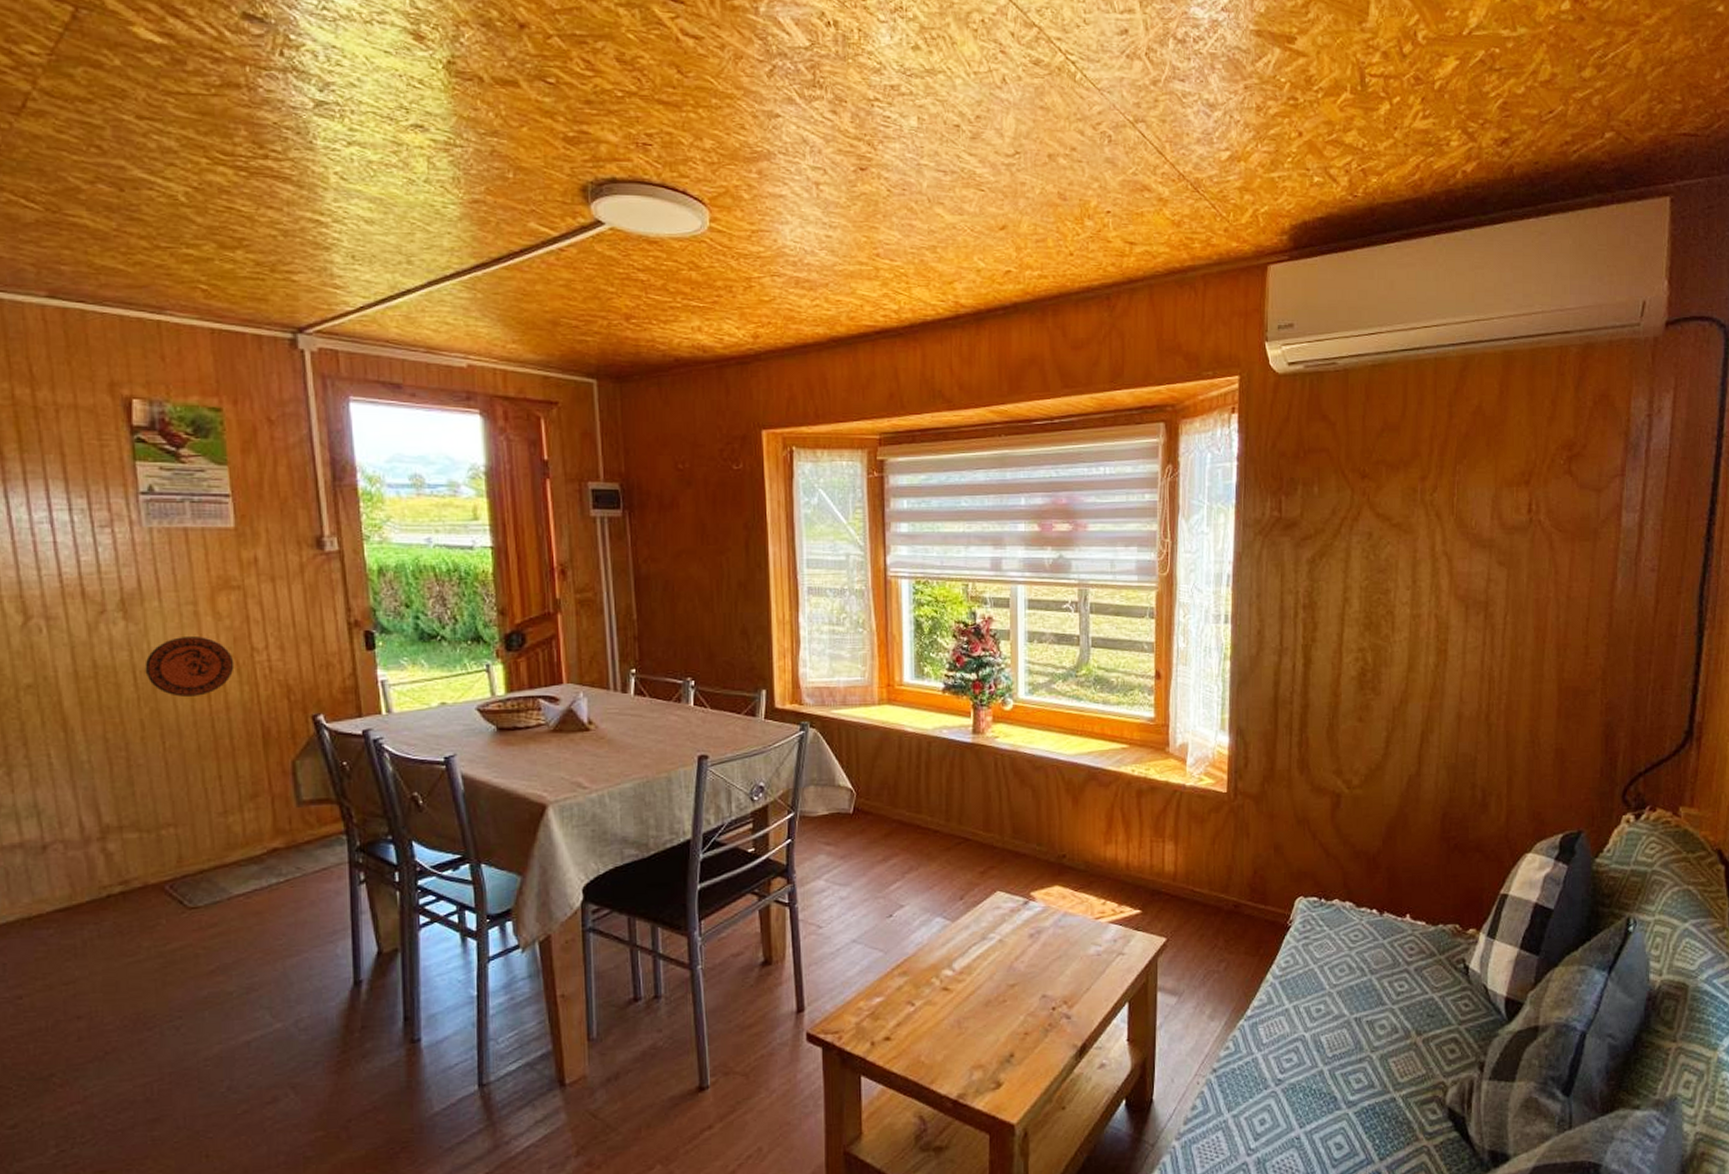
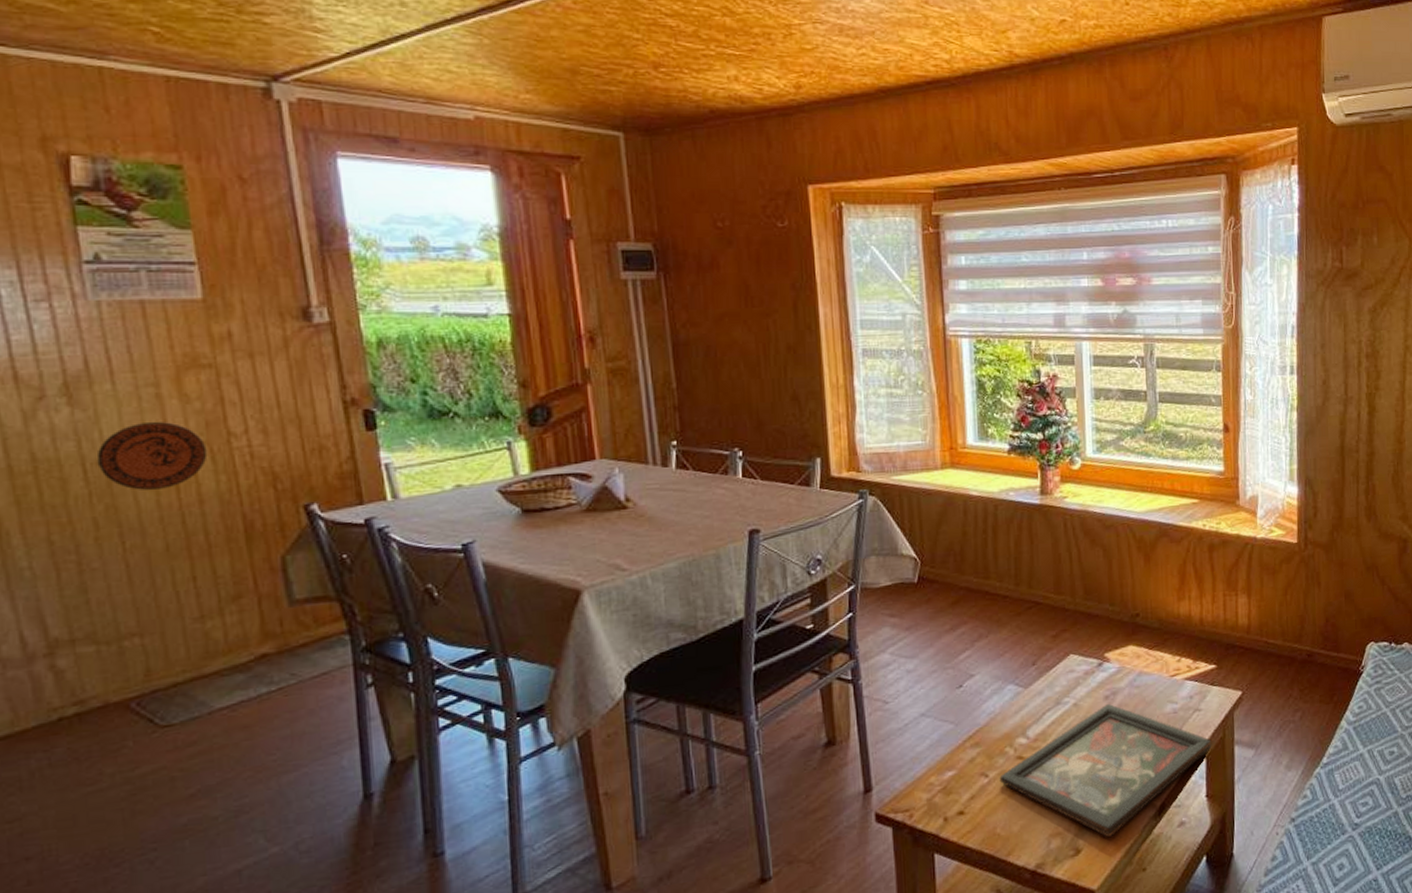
decorative tray: none [925,941,1134,1073] -> present [999,703,1212,837]

